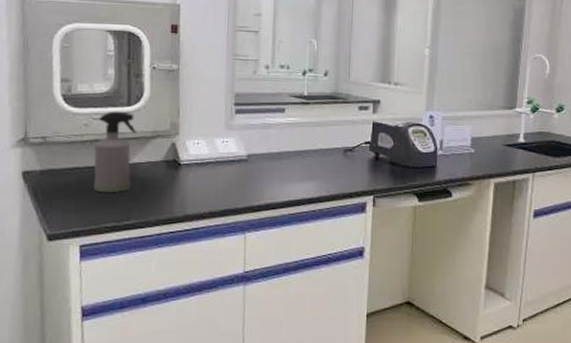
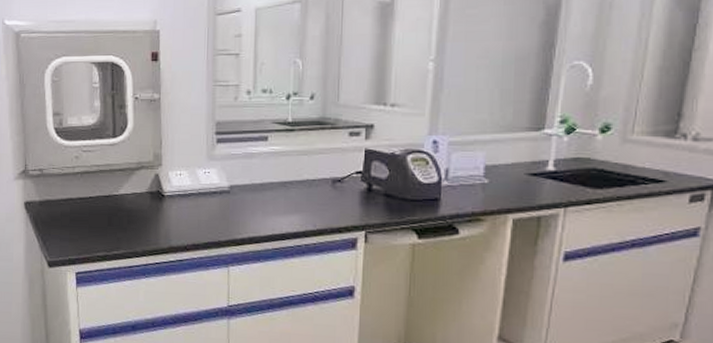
spray bottle: present [93,111,137,193] -> none [85,143,123,224]

